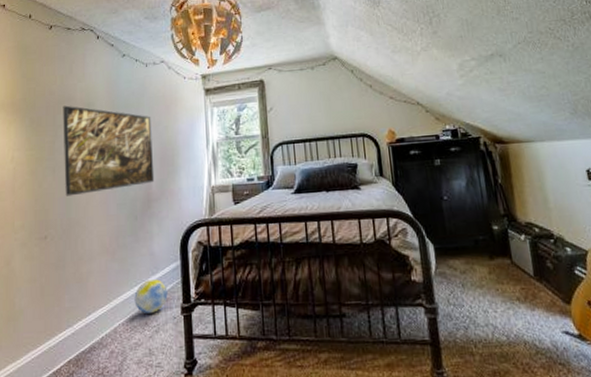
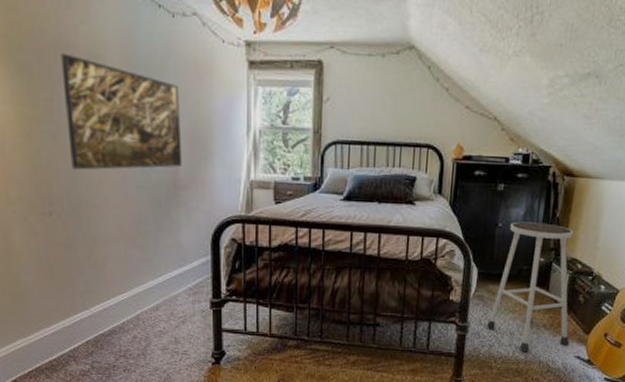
ball: present [134,278,168,313] -> none [158,270,196,304]
stool: none [455,190,552,332] -> present [487,221,574,352]

